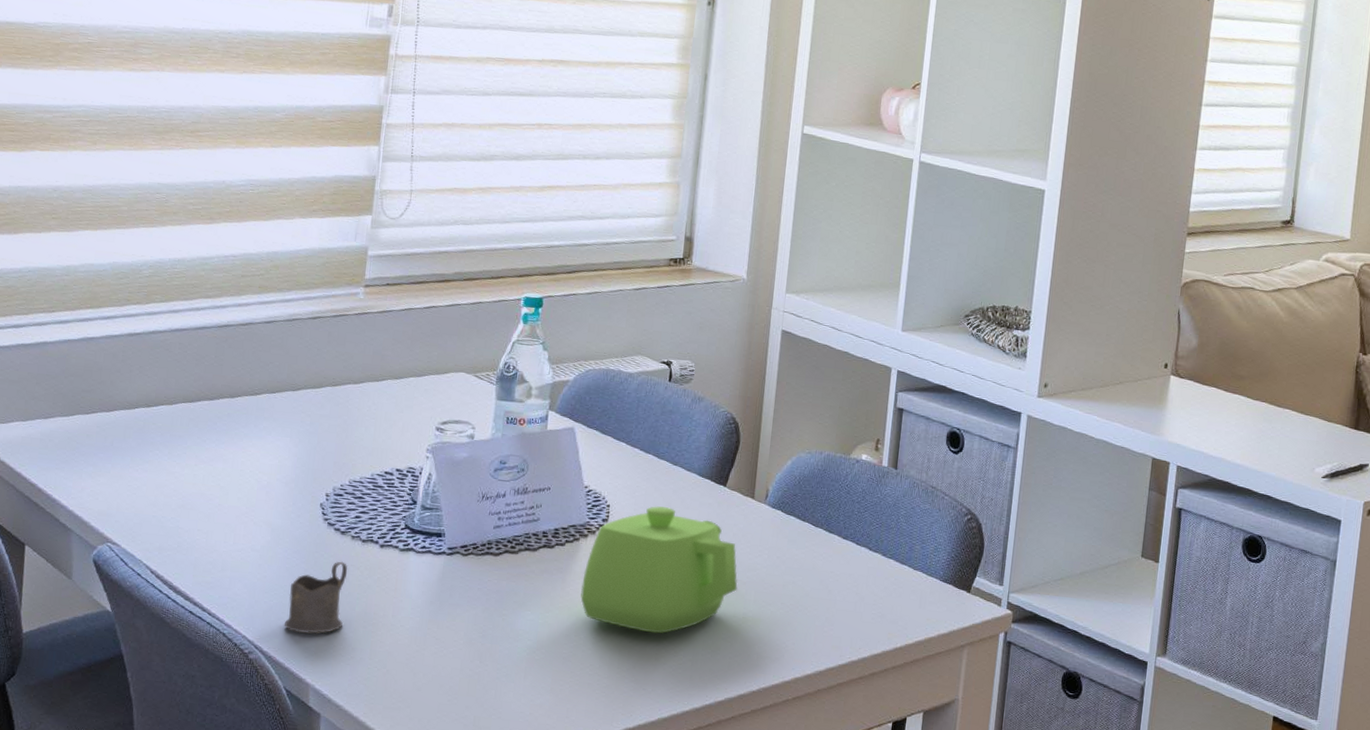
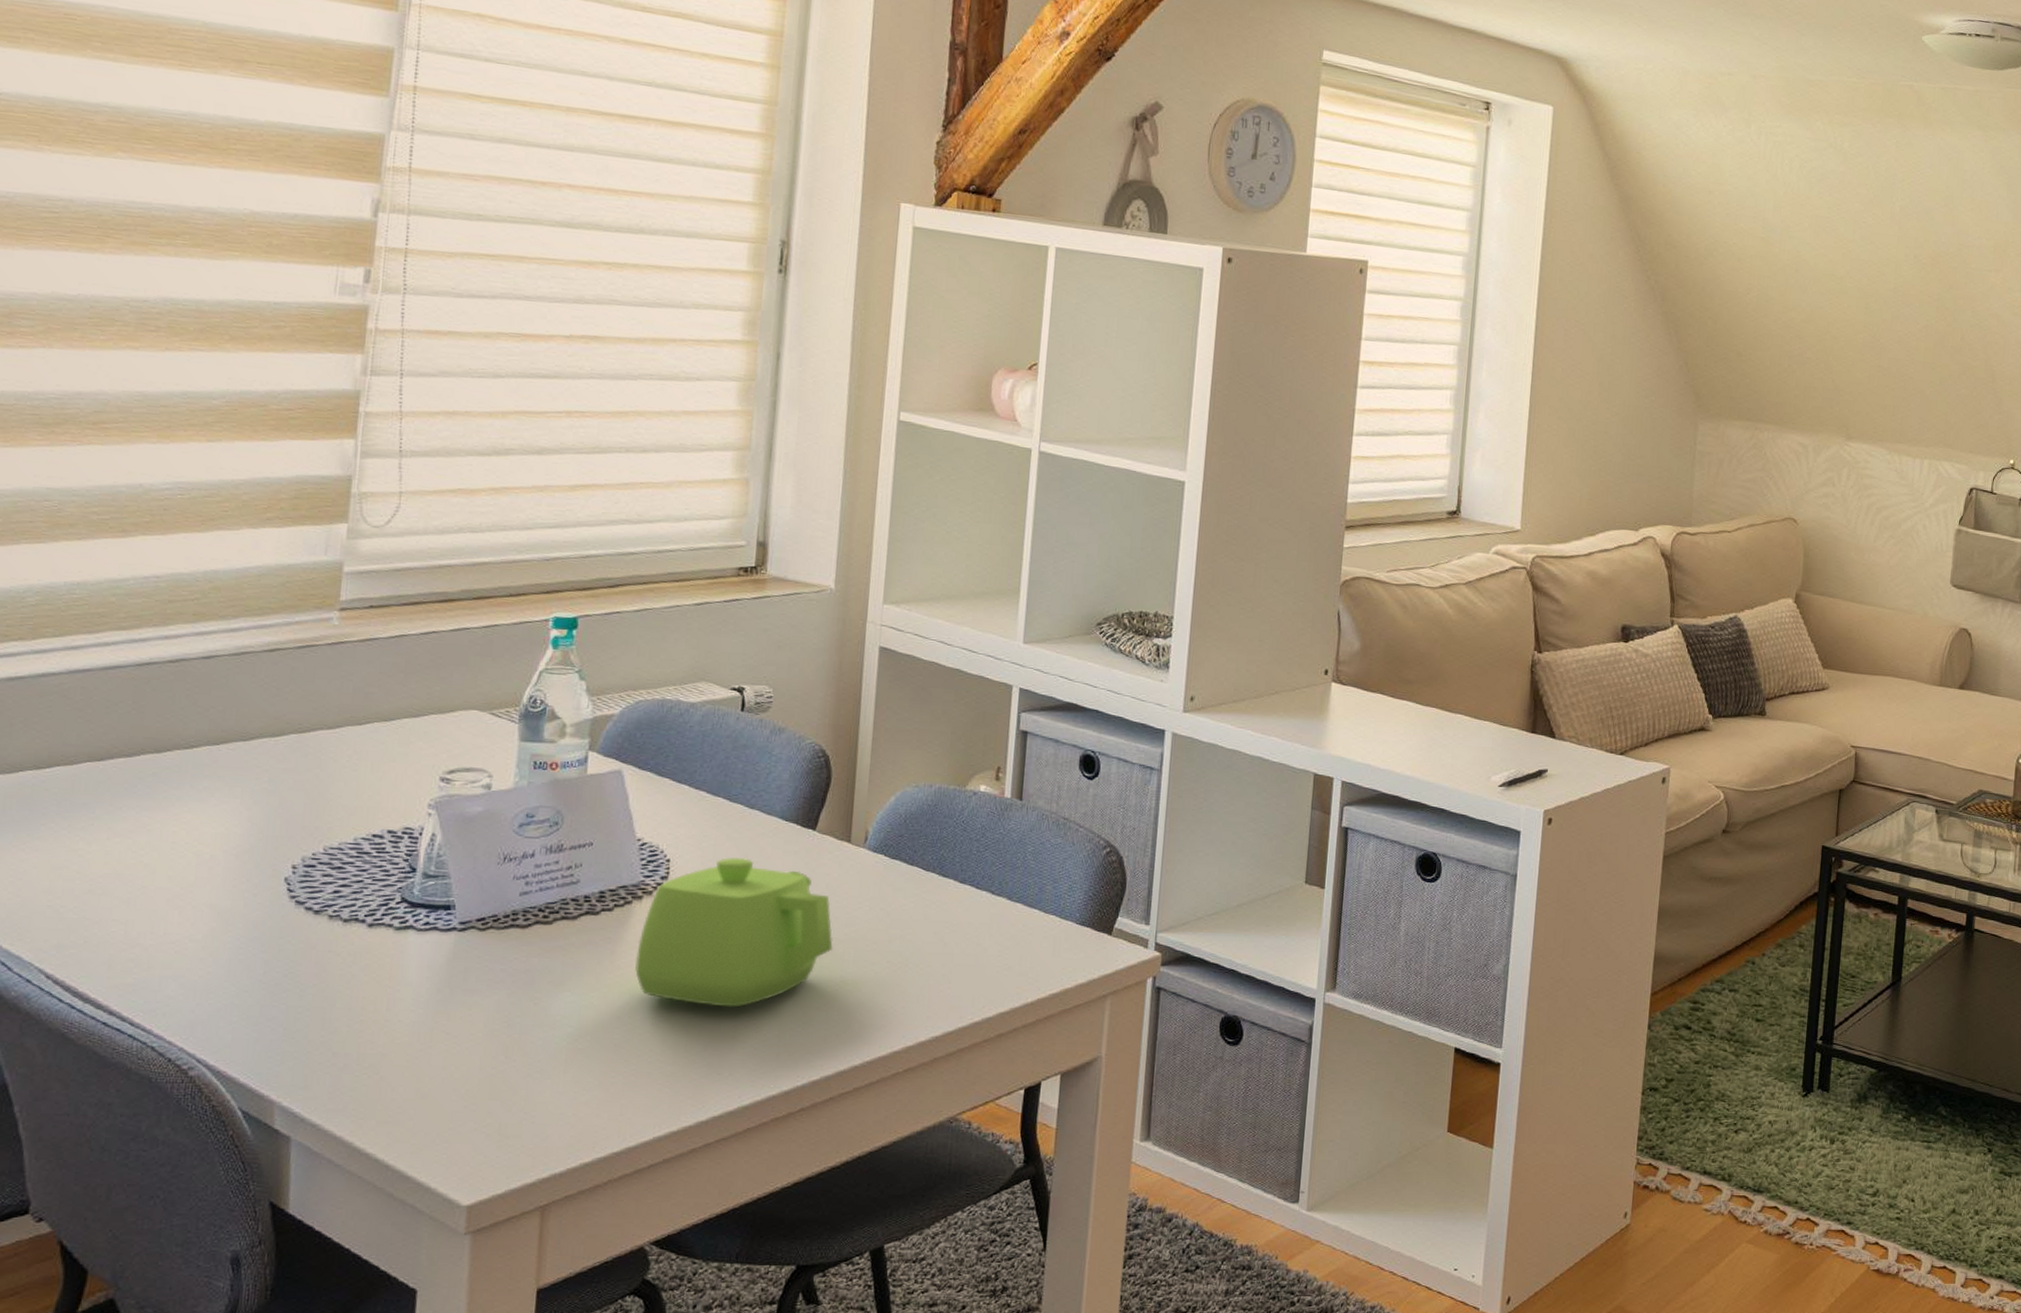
tea glass holder: present [284,561,348,634] -> none [237,947,325,1040]

